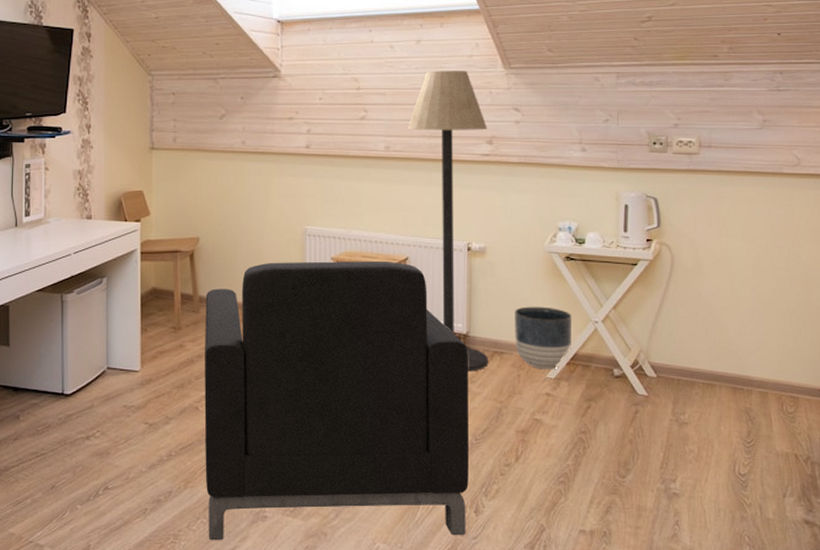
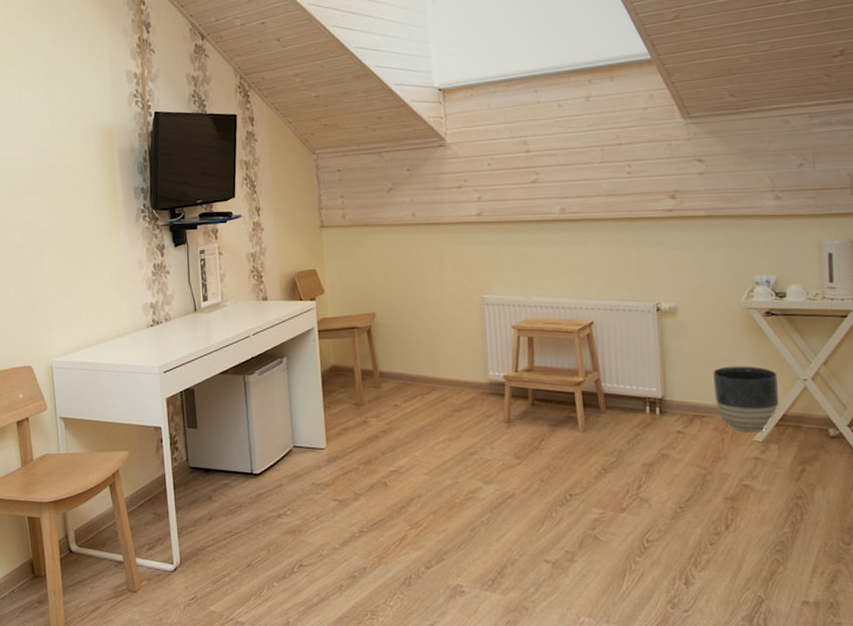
armchair: present [204,260,468,541] -> none [386,326,677,617]
floor lamp: present [408,70,488,372] -> none [583,124,688,437]

